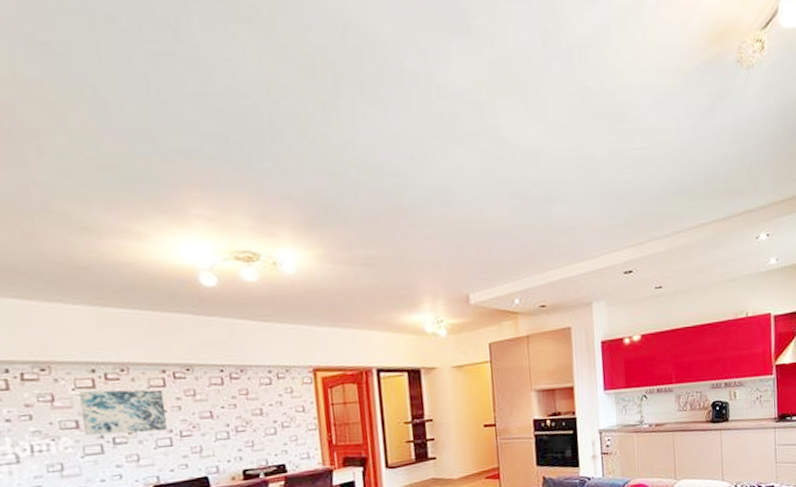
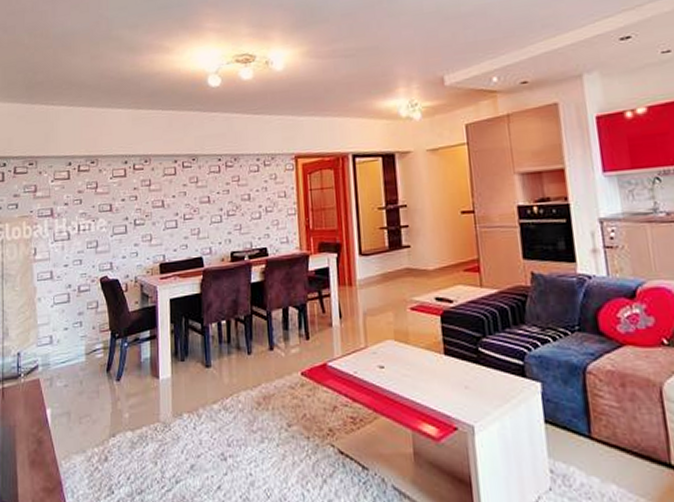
wall art: present [79,389,168,436] -> none [114,177,175,218]

